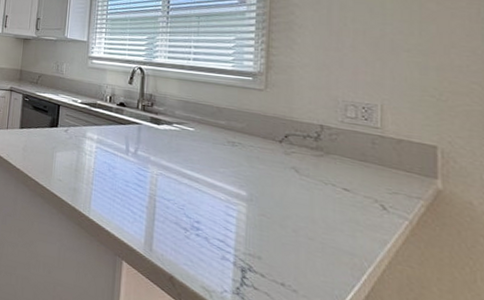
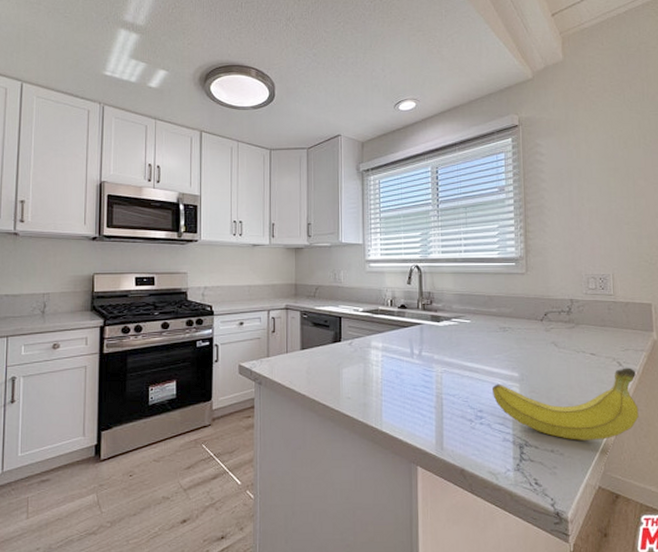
fruit: none [213,198,408,290] -> present [492,367,639,440]

